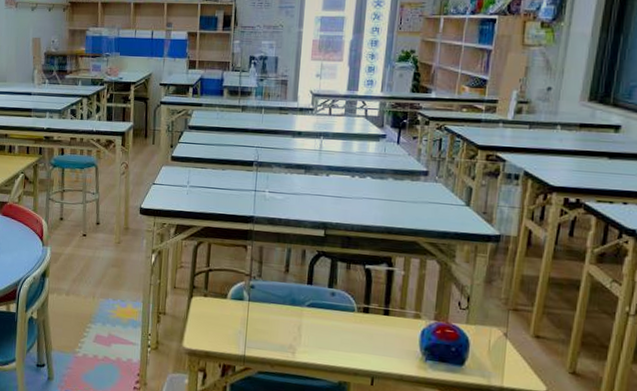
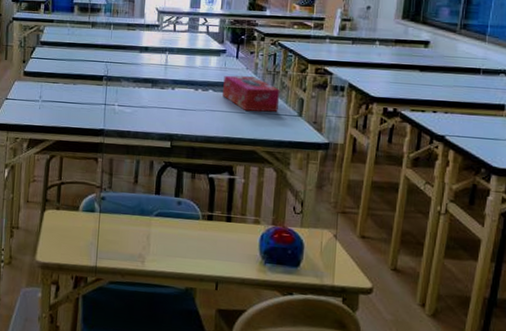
tissue box: none [382,161,446,201] -> present [223,75,280,112]

